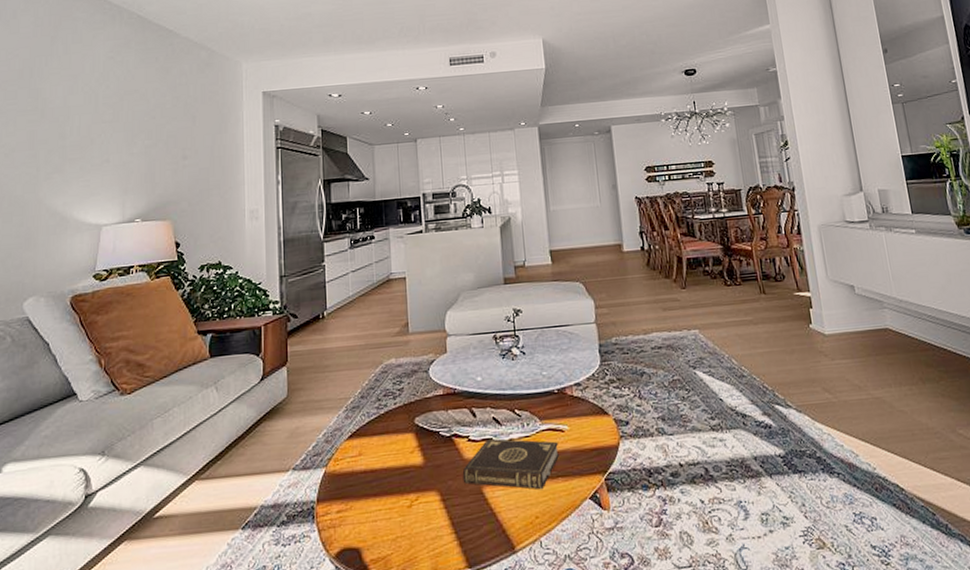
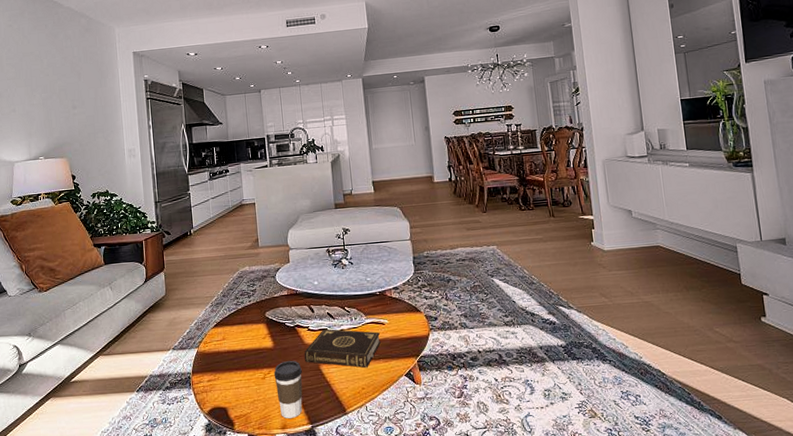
coffee cup: none [423,481,460,561] -> present [274,360,303,419]

